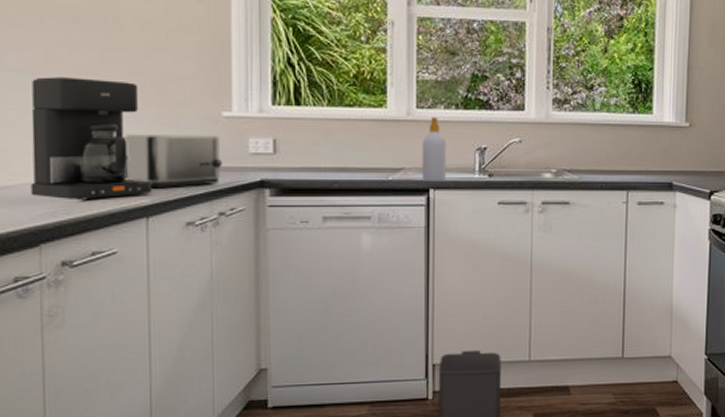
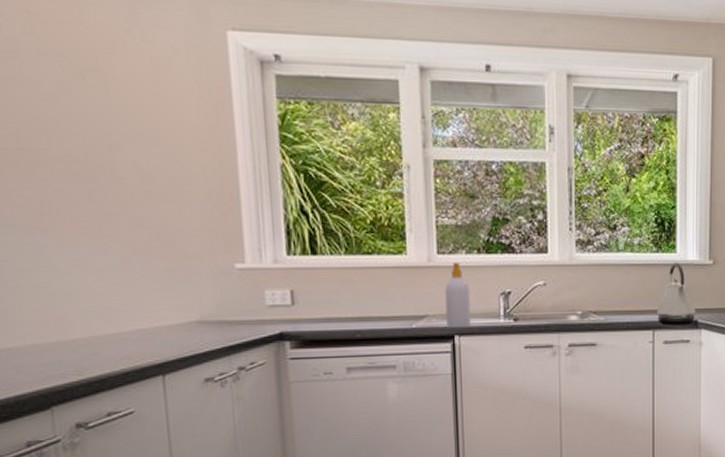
coffee maker: present [30,77,153,201] -> none [28,232,167,361]
toaster: present [123,134,223,189] -> none [132,288,239,346]
kettle: none [630,123,671,187] -> present [656,262,696,326]

